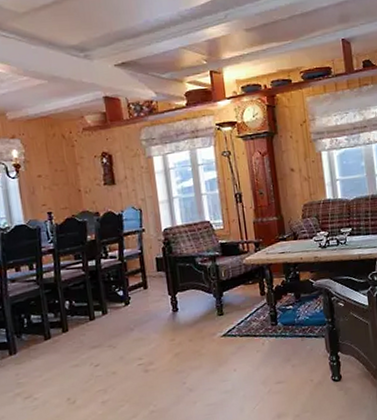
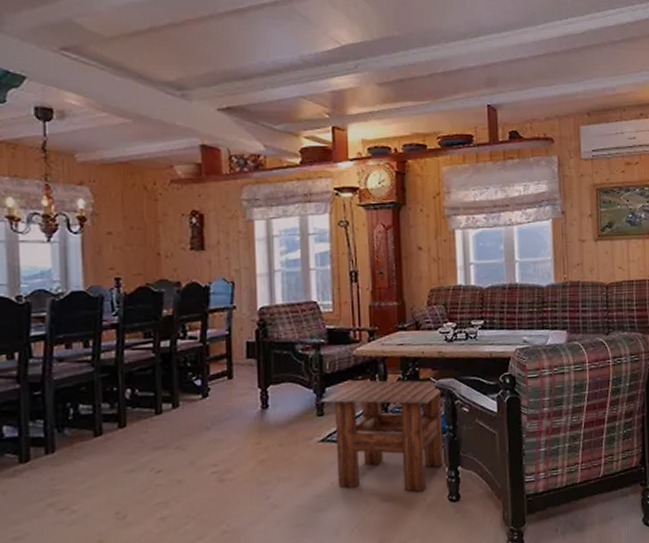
side table: none [219,281,326,375] -> present [320,380,444,492]

